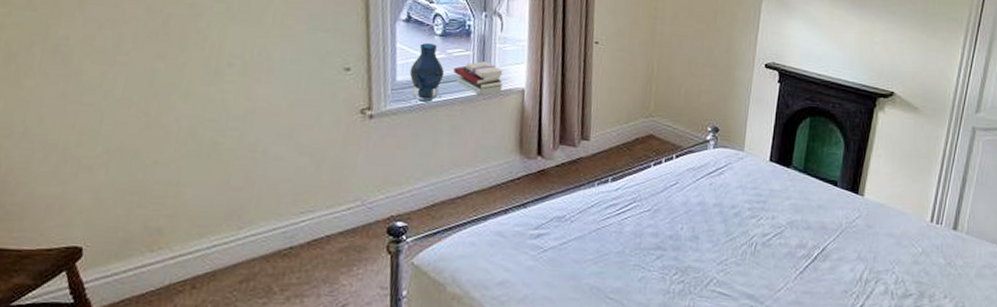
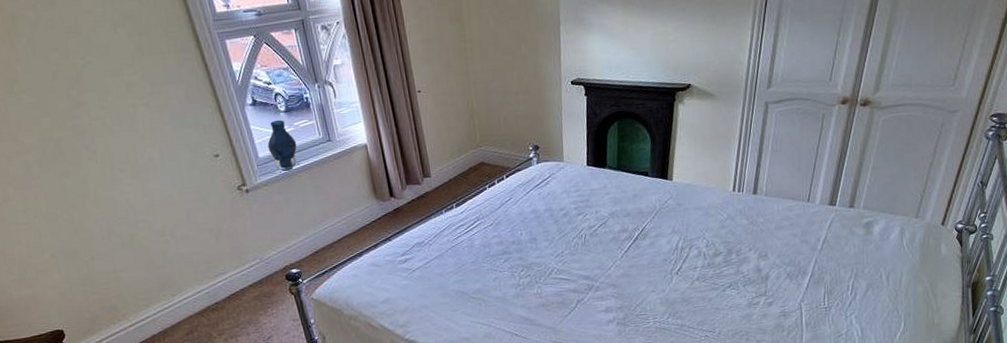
books: present [453,61,503,97] -> none [304,127,349,158]

